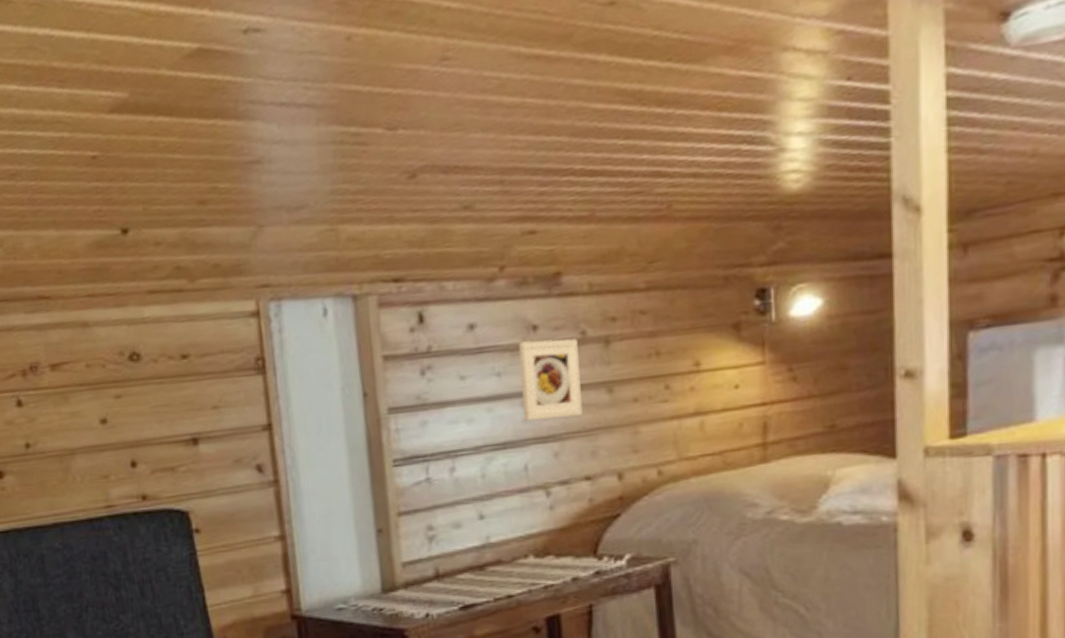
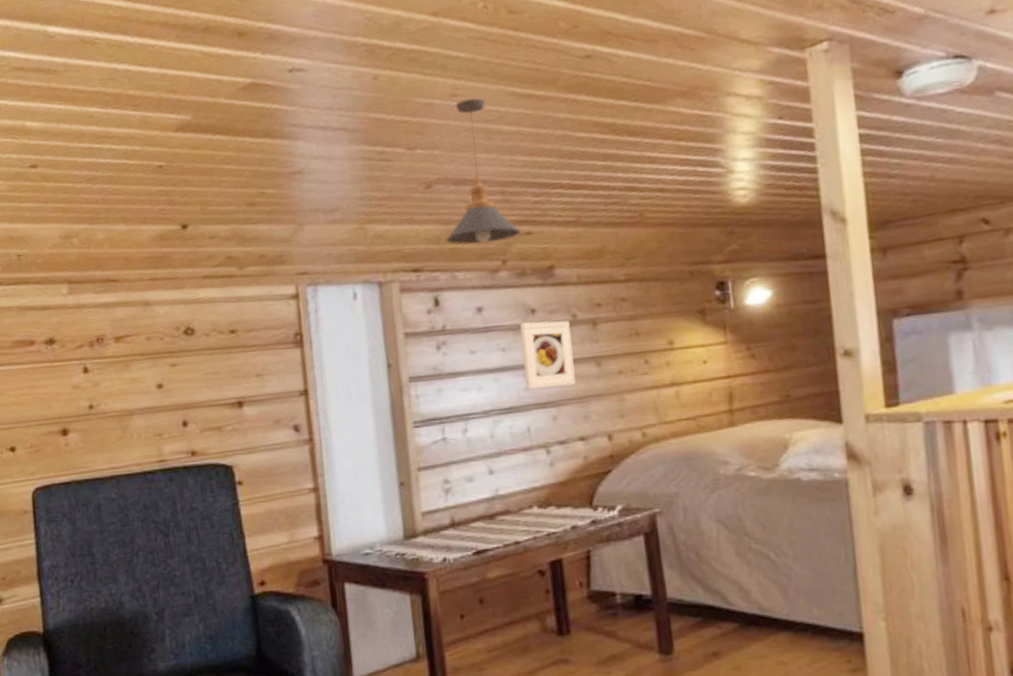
pendant light: none [432,61,523,249] -> present [446,98,521,245]

